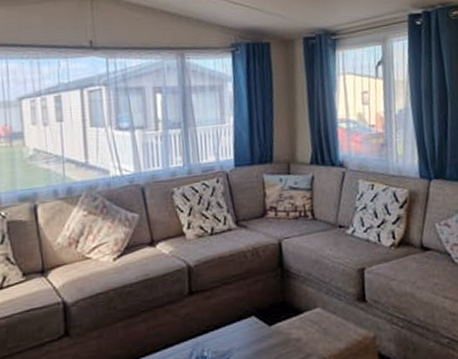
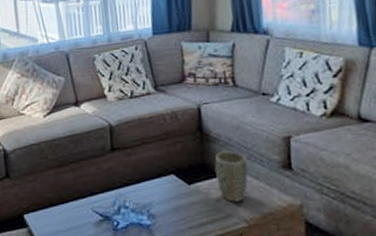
plant pot: none [294,286,327,341] -> present [214,150,248,202]

